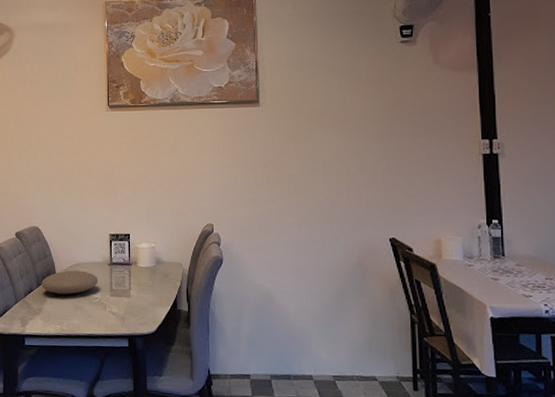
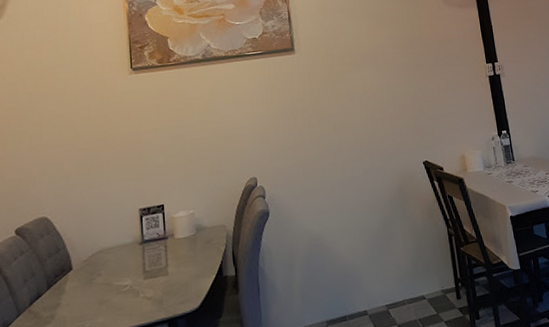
plate: present [41,270,98,295] -> none [53,257,128,293]

